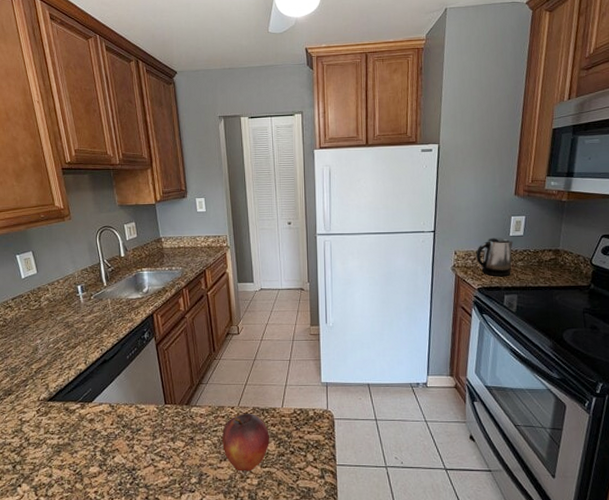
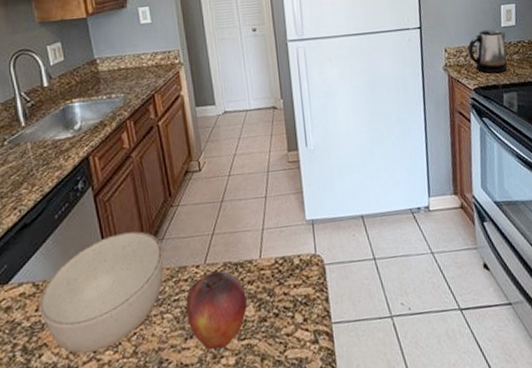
bowl: none [113,374,207,460] -> present [39,230,164,354]

